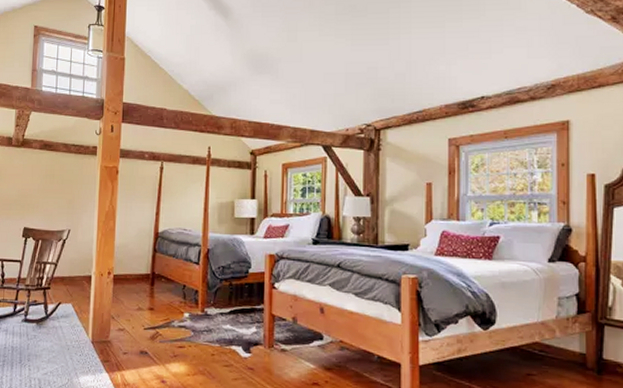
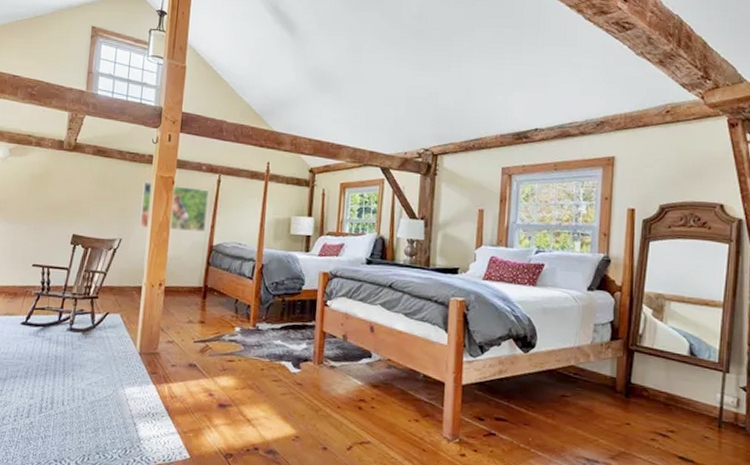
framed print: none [87,172,152,219] -> present [140,181,209,232]

